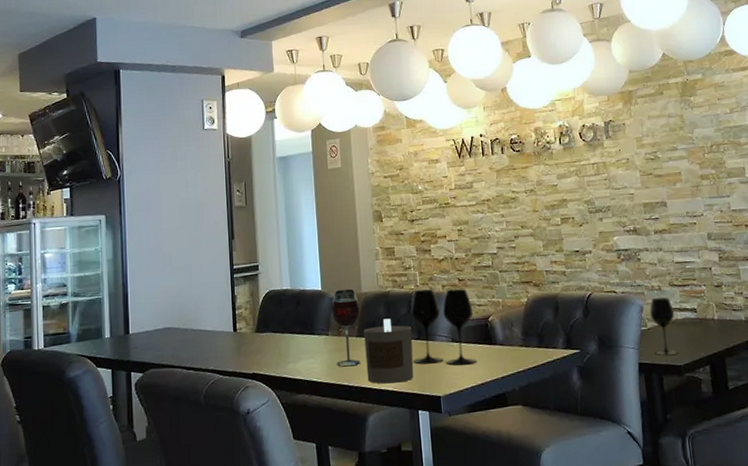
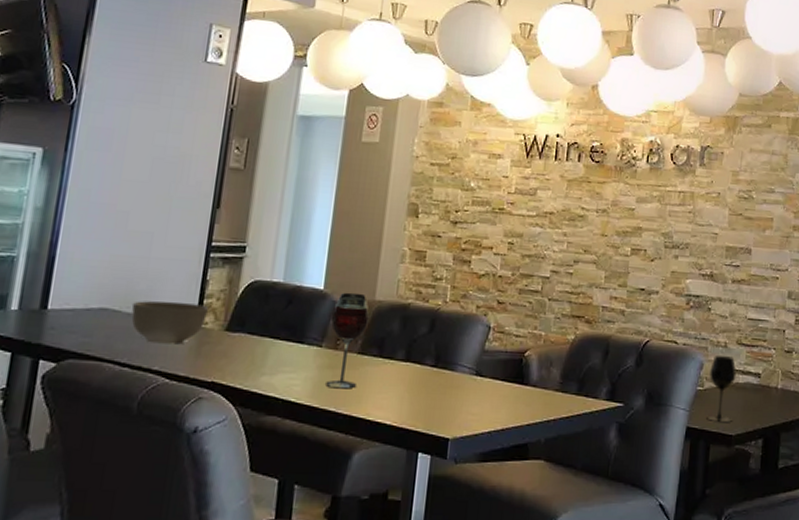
bowl: none [186,315,241,349] -> present [131,301,210,345]
candle: present [364,318,414,384] -> none [361,336,430,417]
wine glass: present [410,288,477,366] -> none [423,306,509,405]

